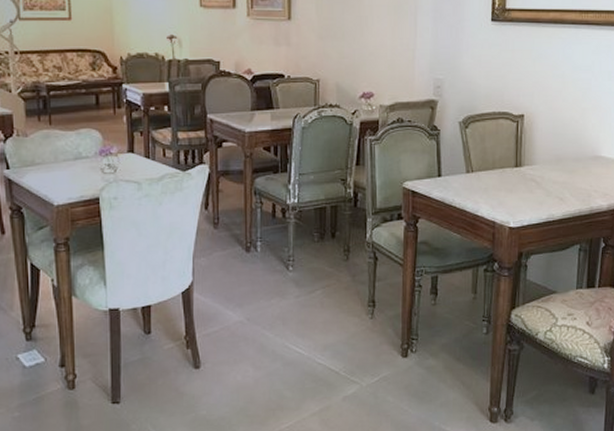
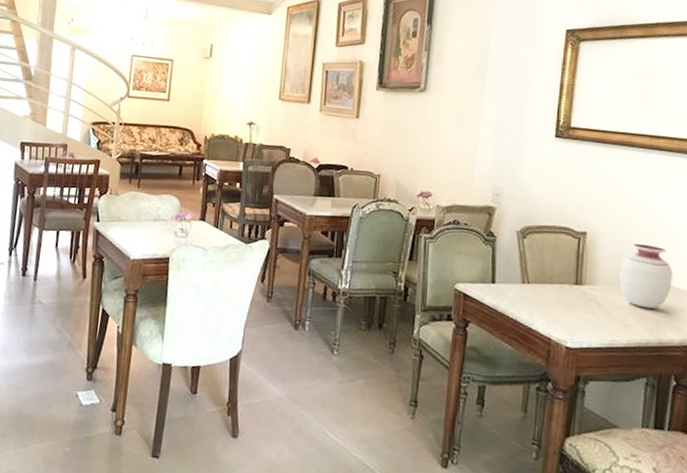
vase: none [555,119,602,181] -> present [619,243,673,309]

